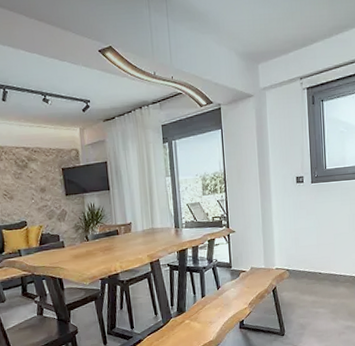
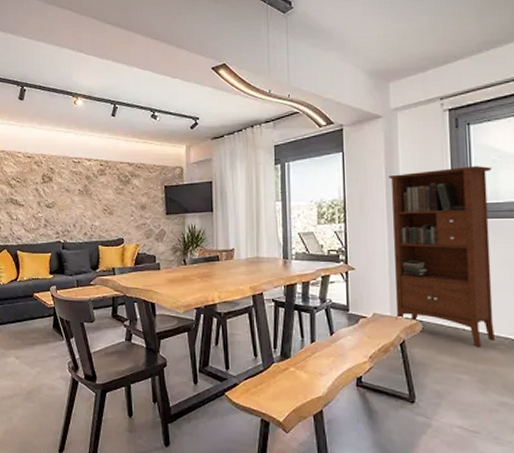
bookcase: none [259,137,343,286] -> present [387,166,496,347]

